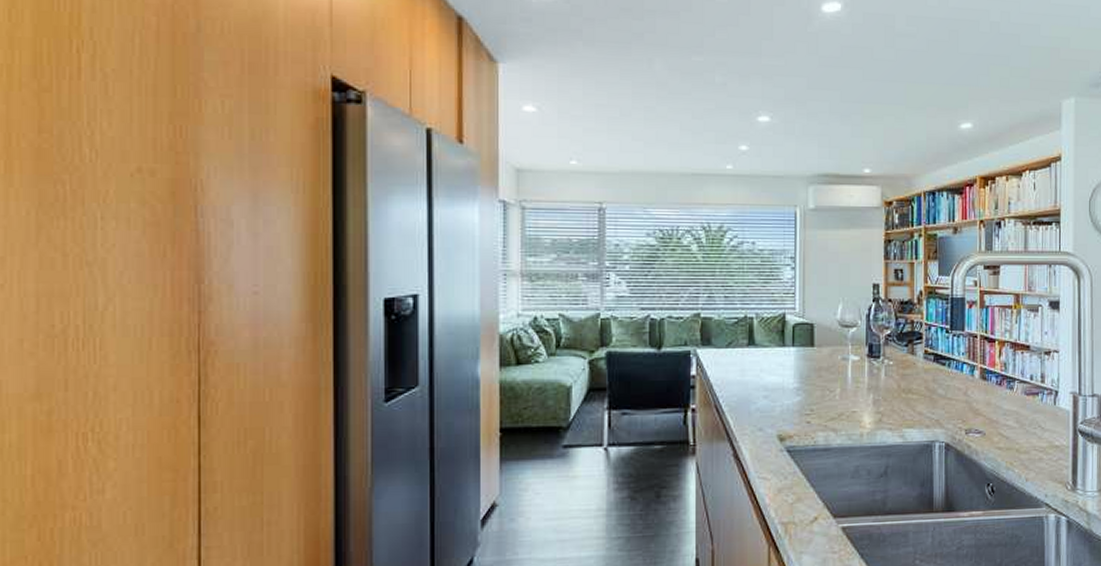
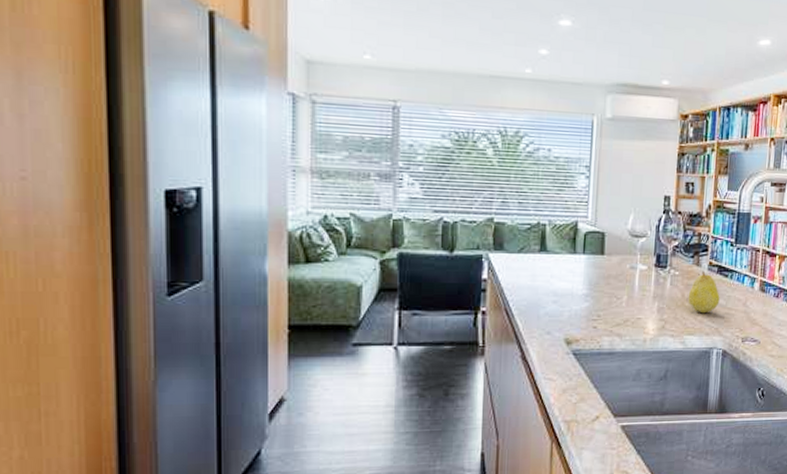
fruit: none [904,359,938,405] -> present [688,270,720,314]

